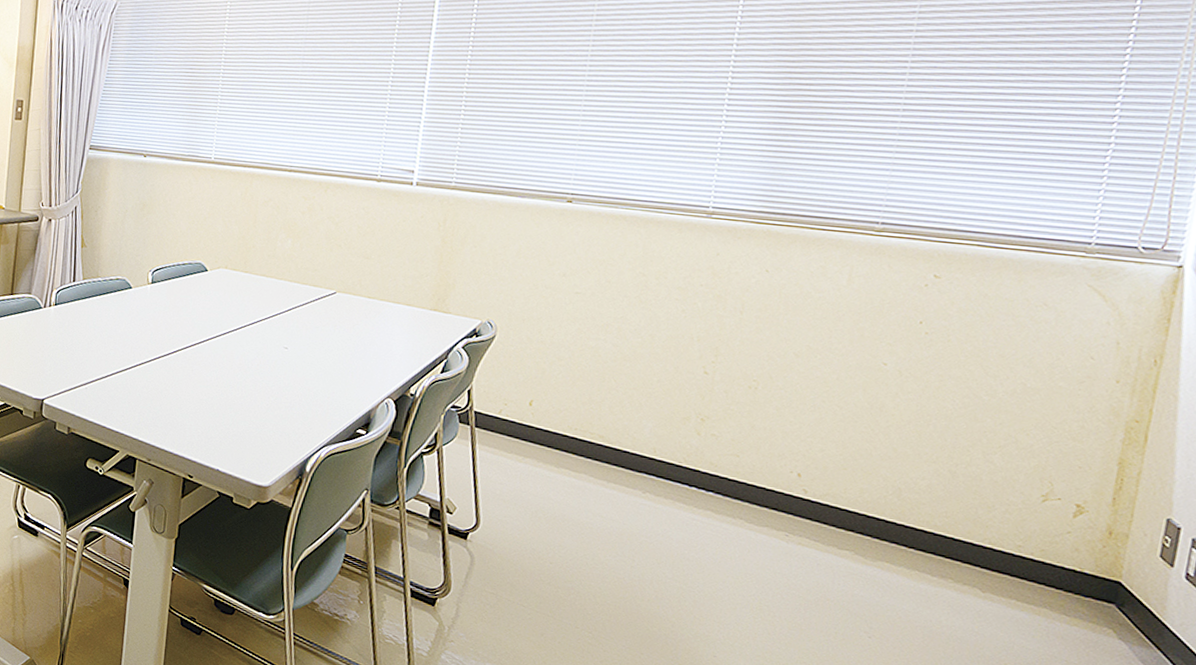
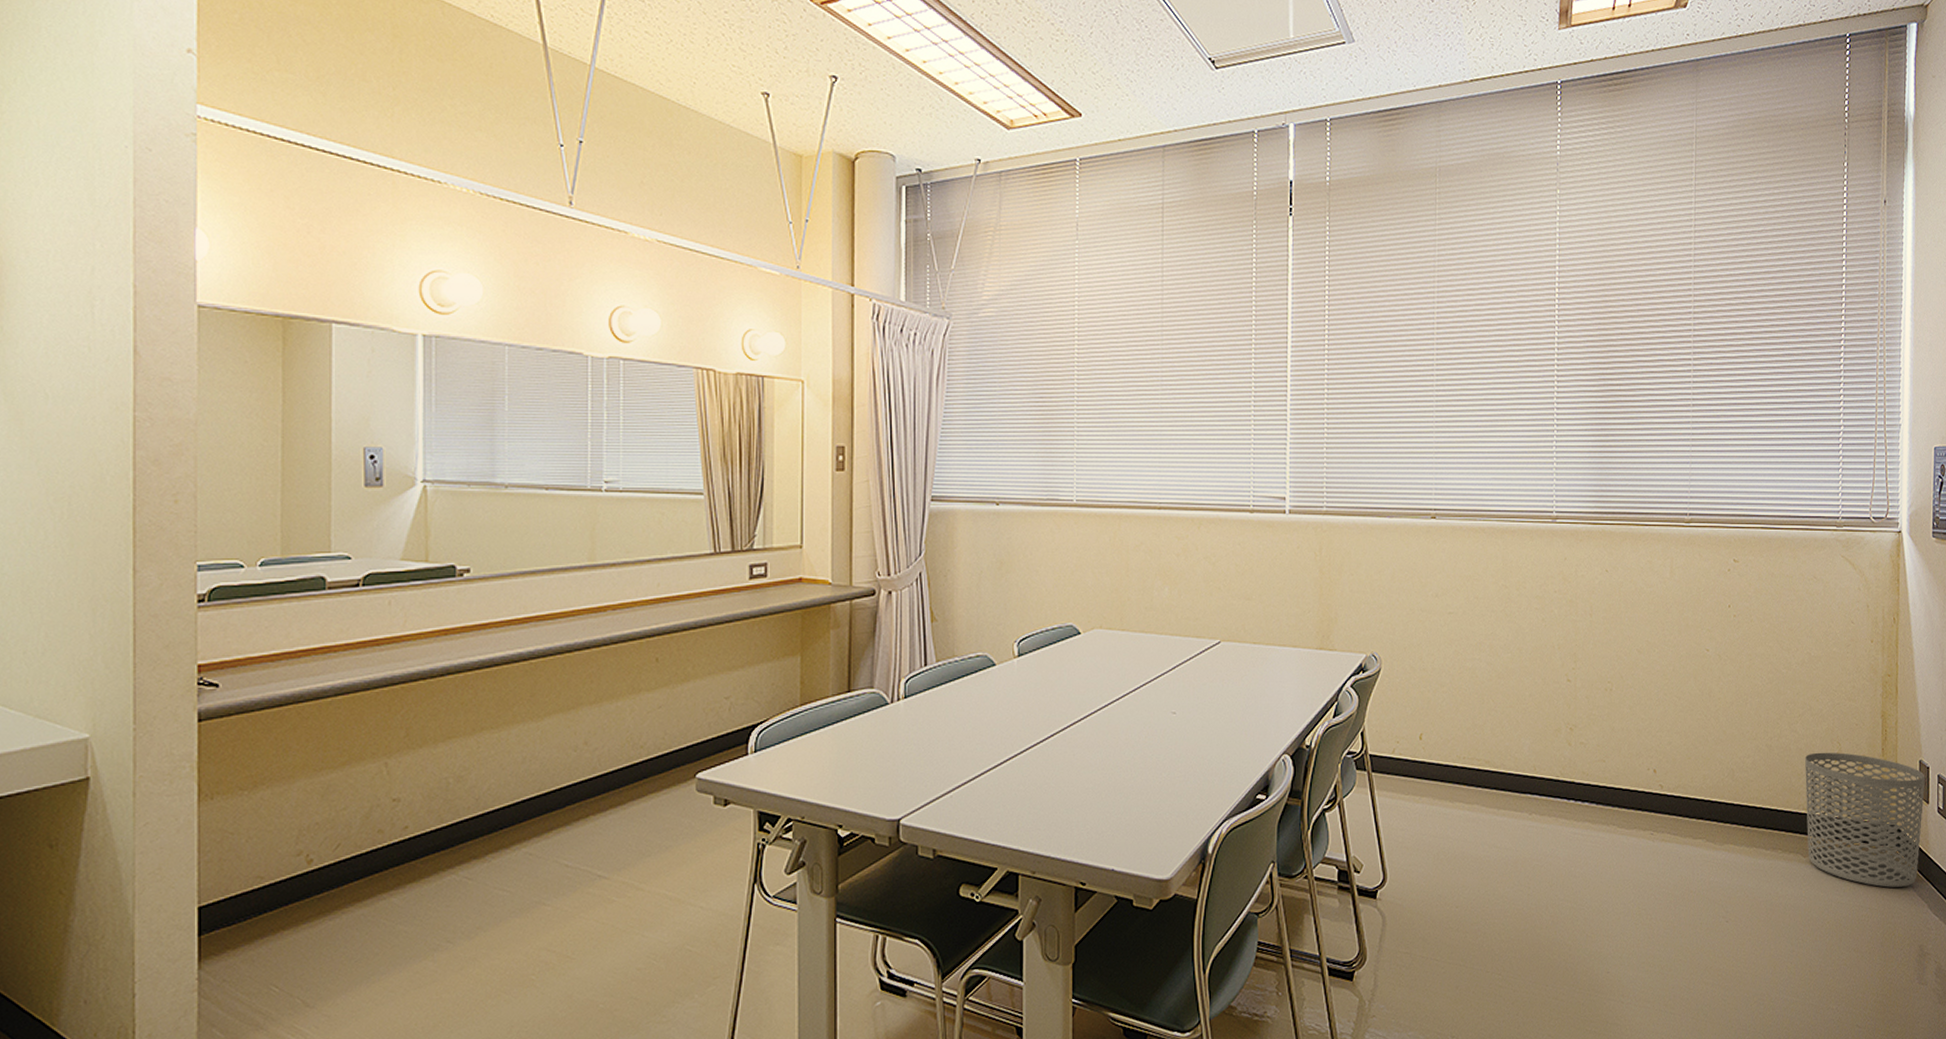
waste bin: none [988,488,1173,649] -> present [1805,752,1925,888]

